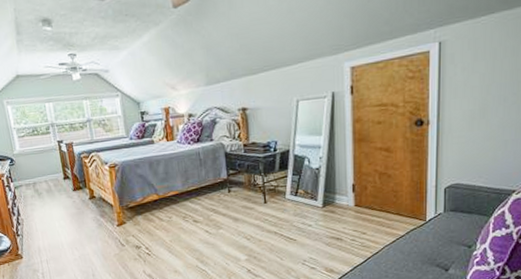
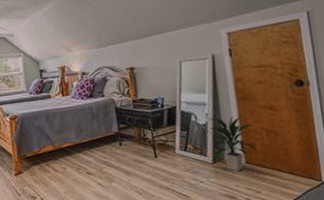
indoor plant: none [322,158,370,215] -> present [208,115,259,172]

